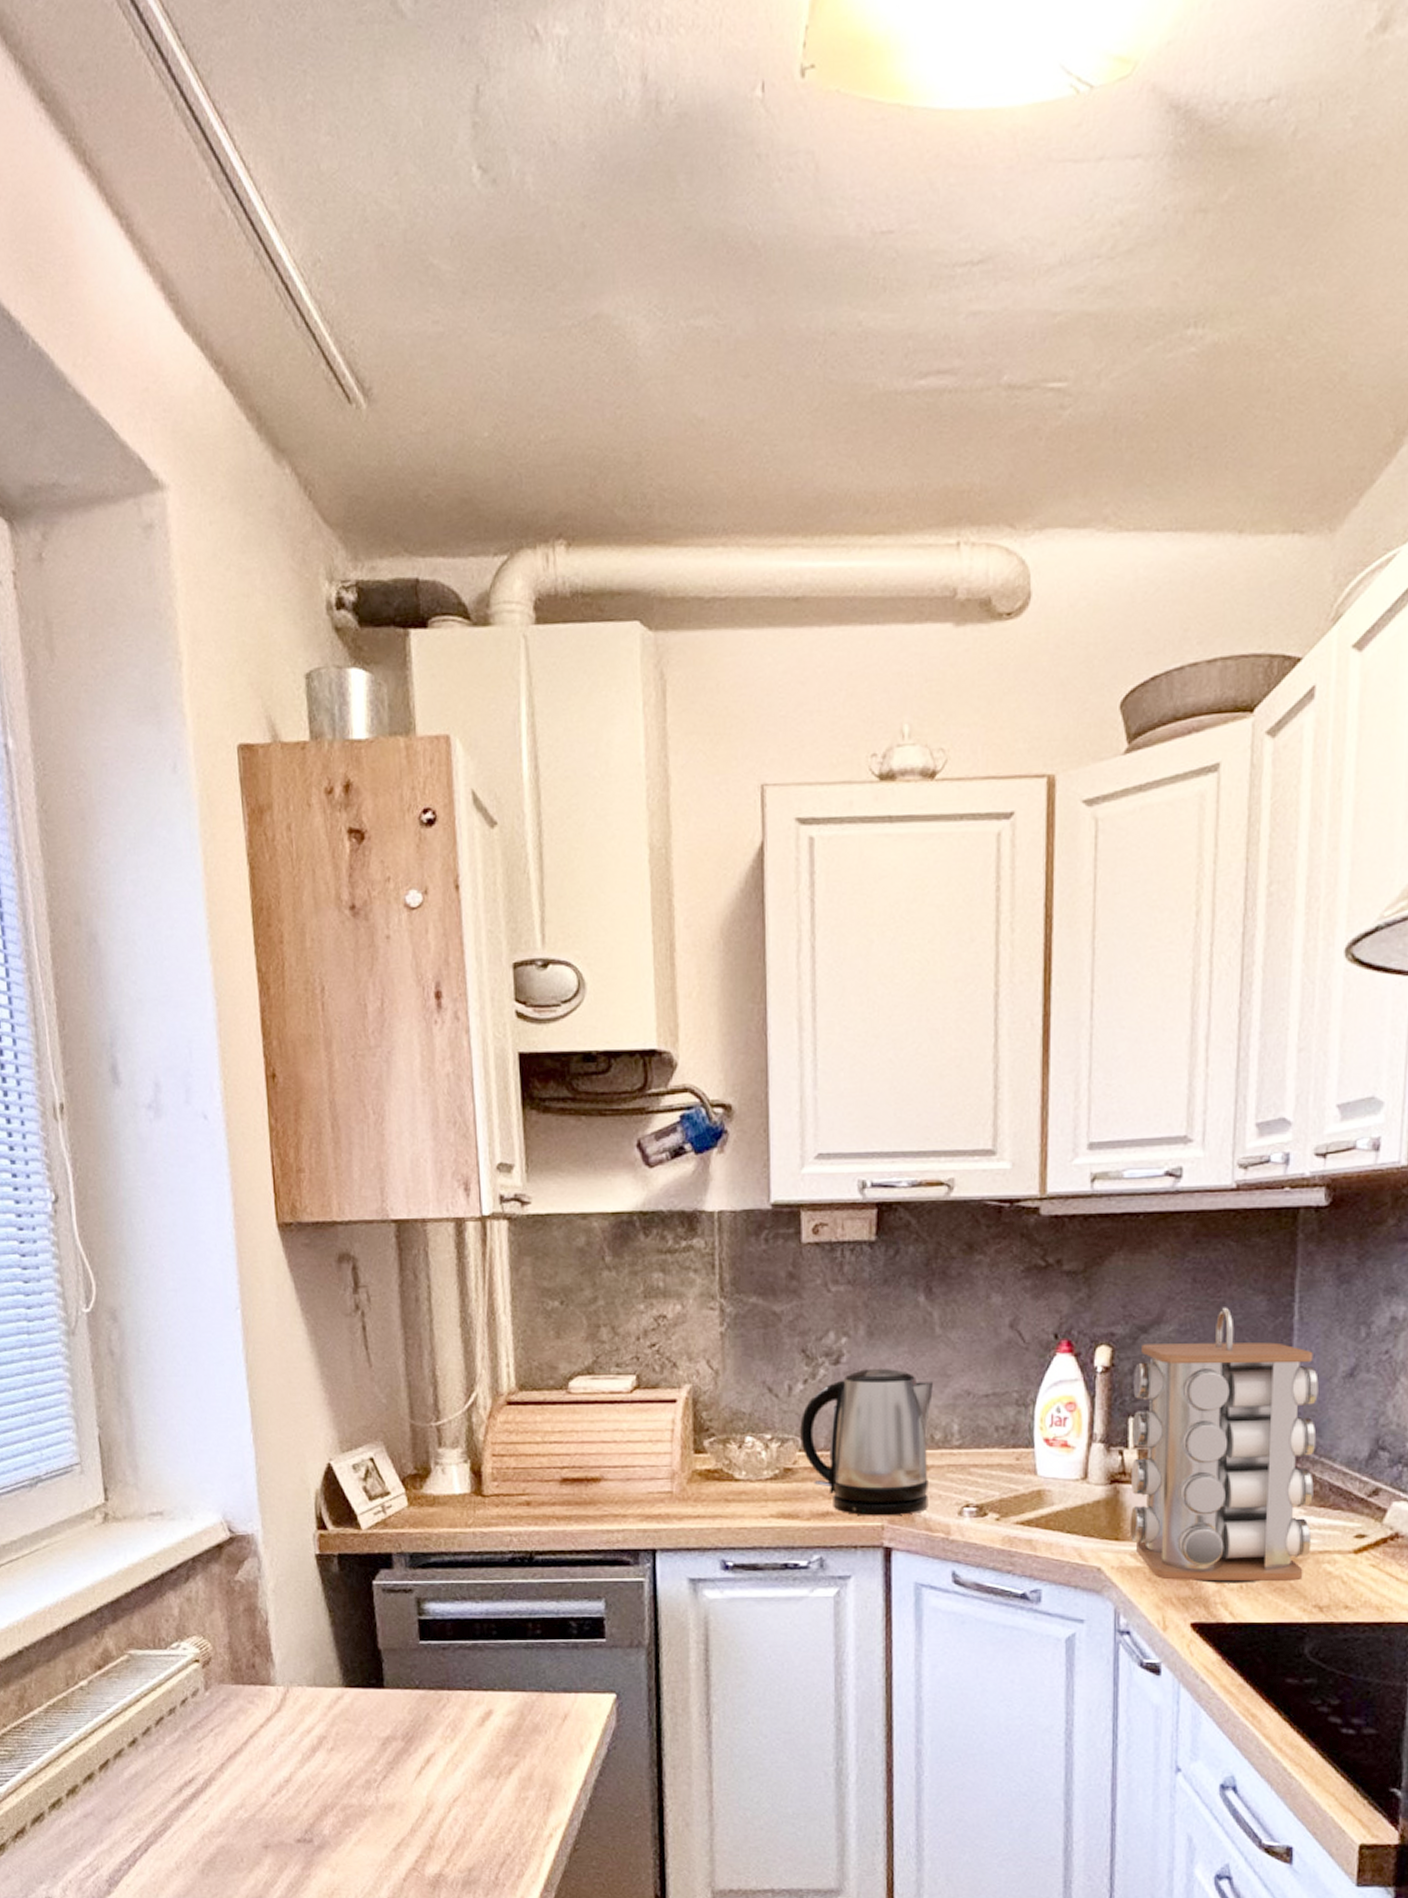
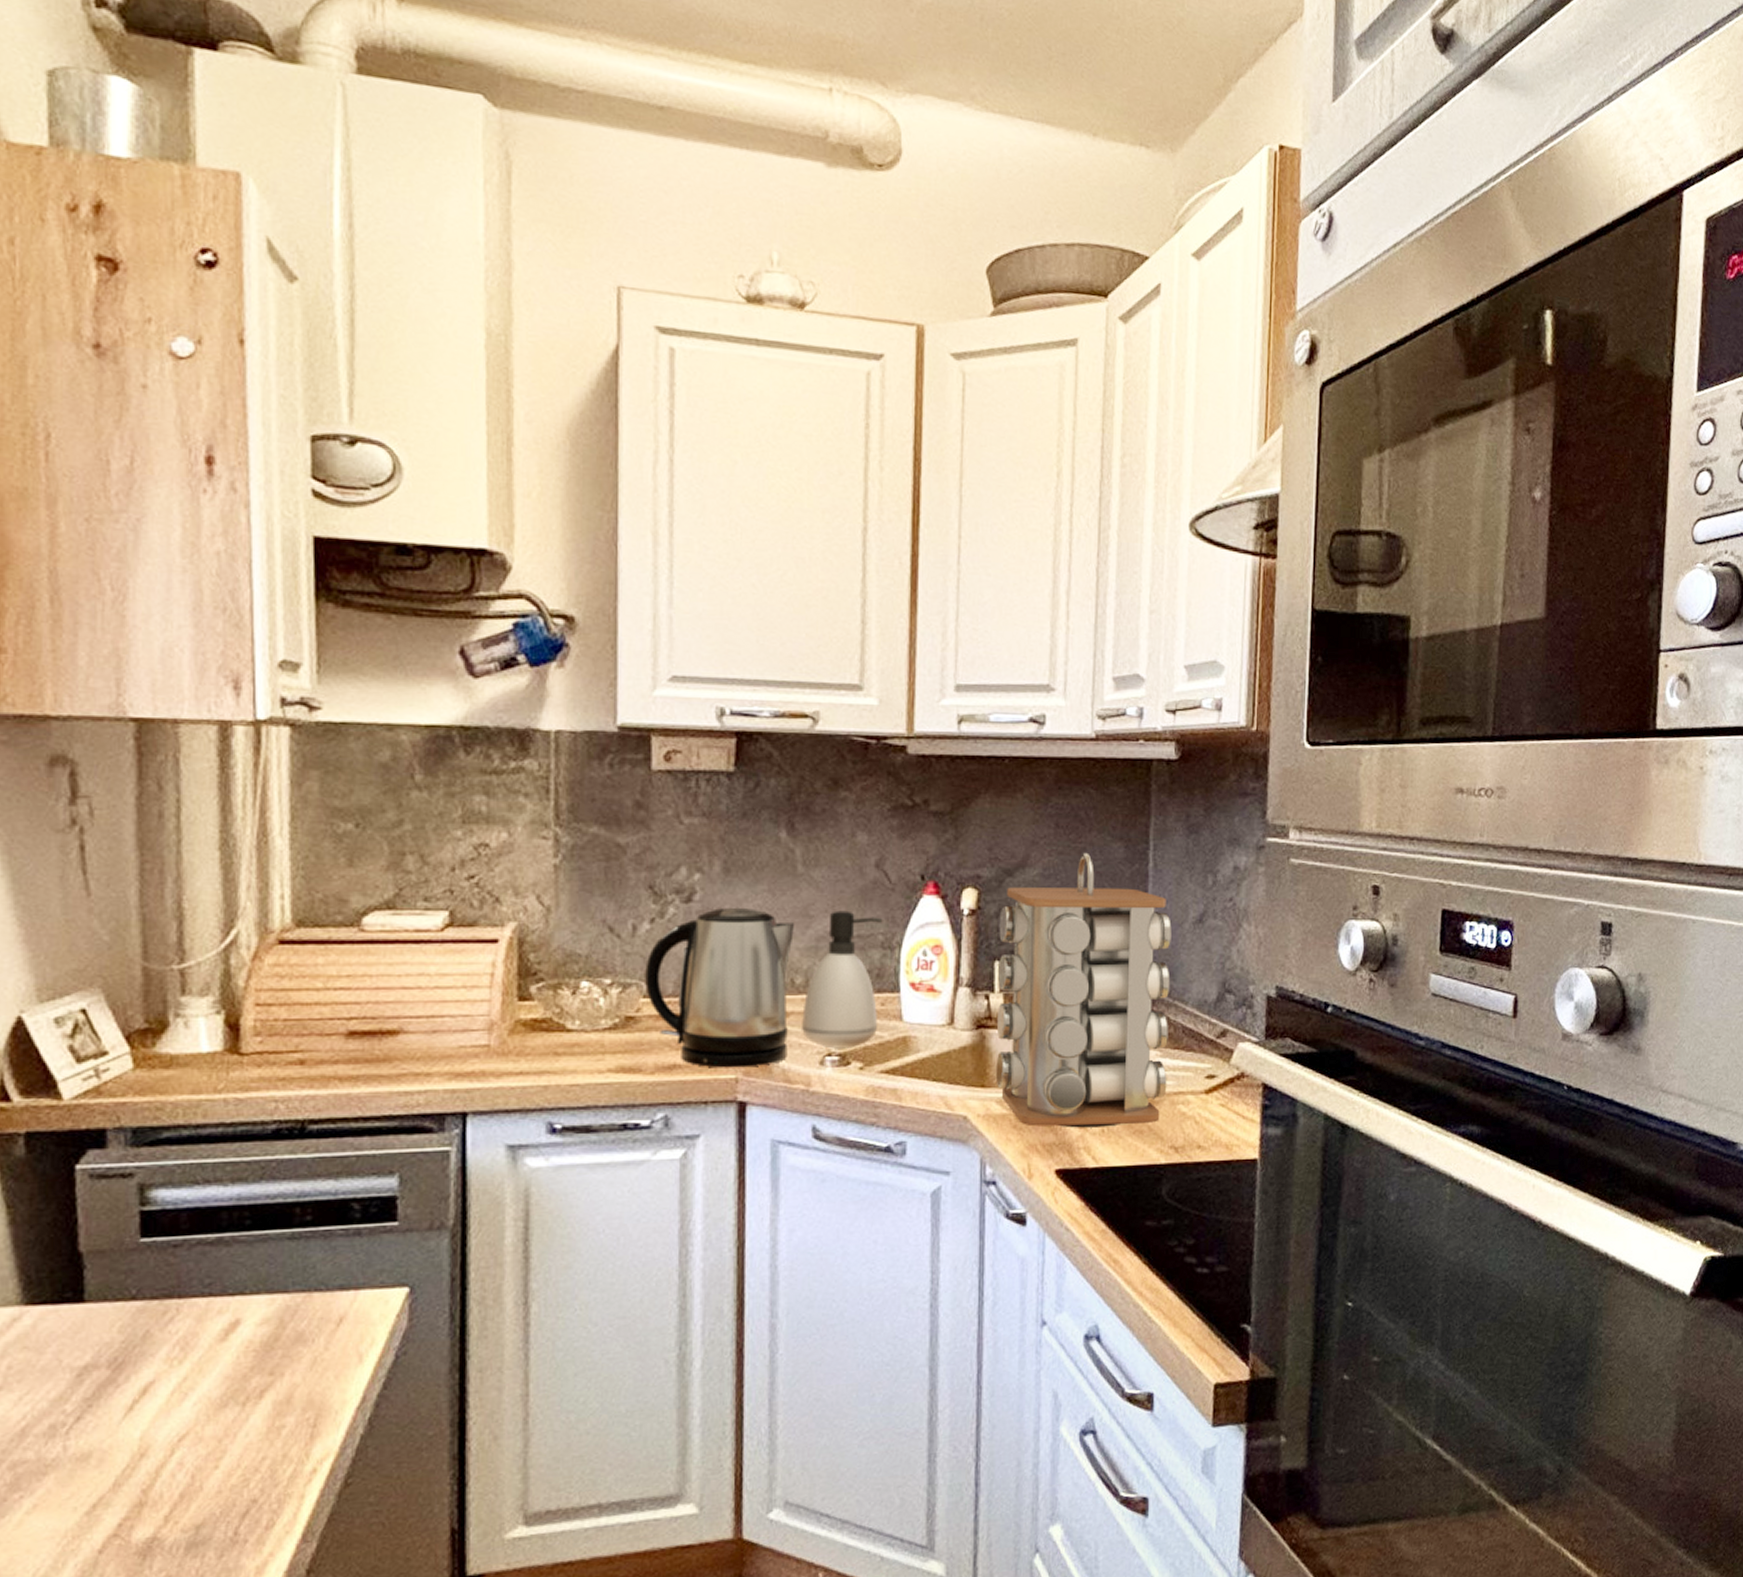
soap dispenser: none [942,1370,1017,1501] -> present [802,910,883,1049]

